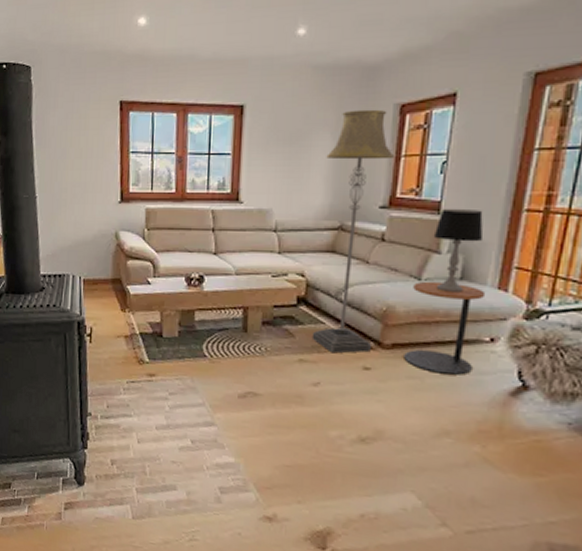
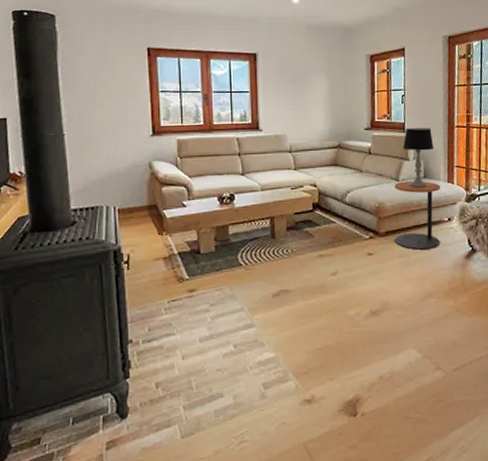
floor lamp: present [311,109,394,354] -> none [323,58,371,246]

